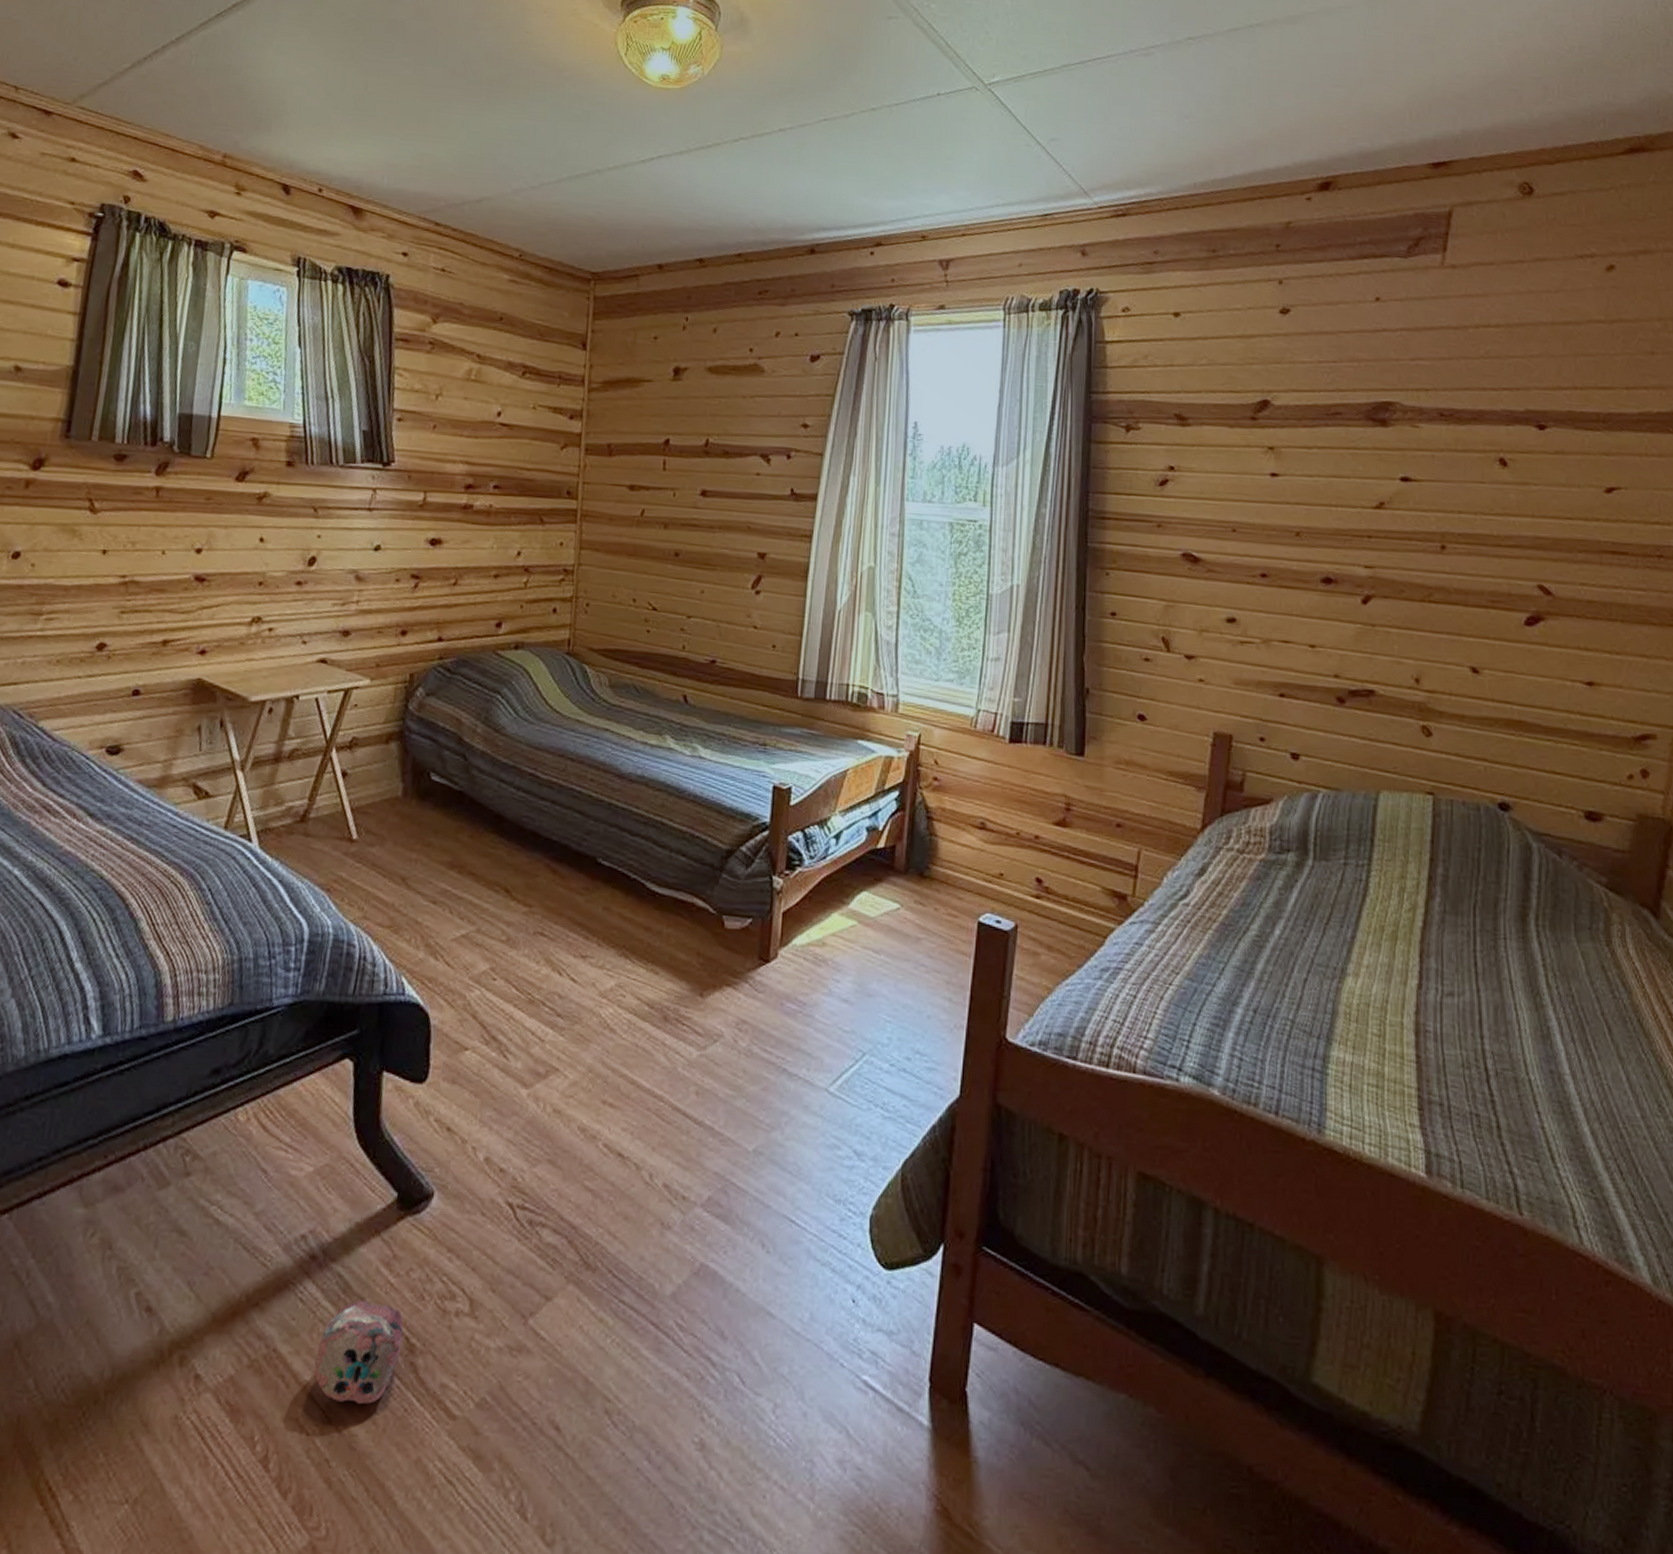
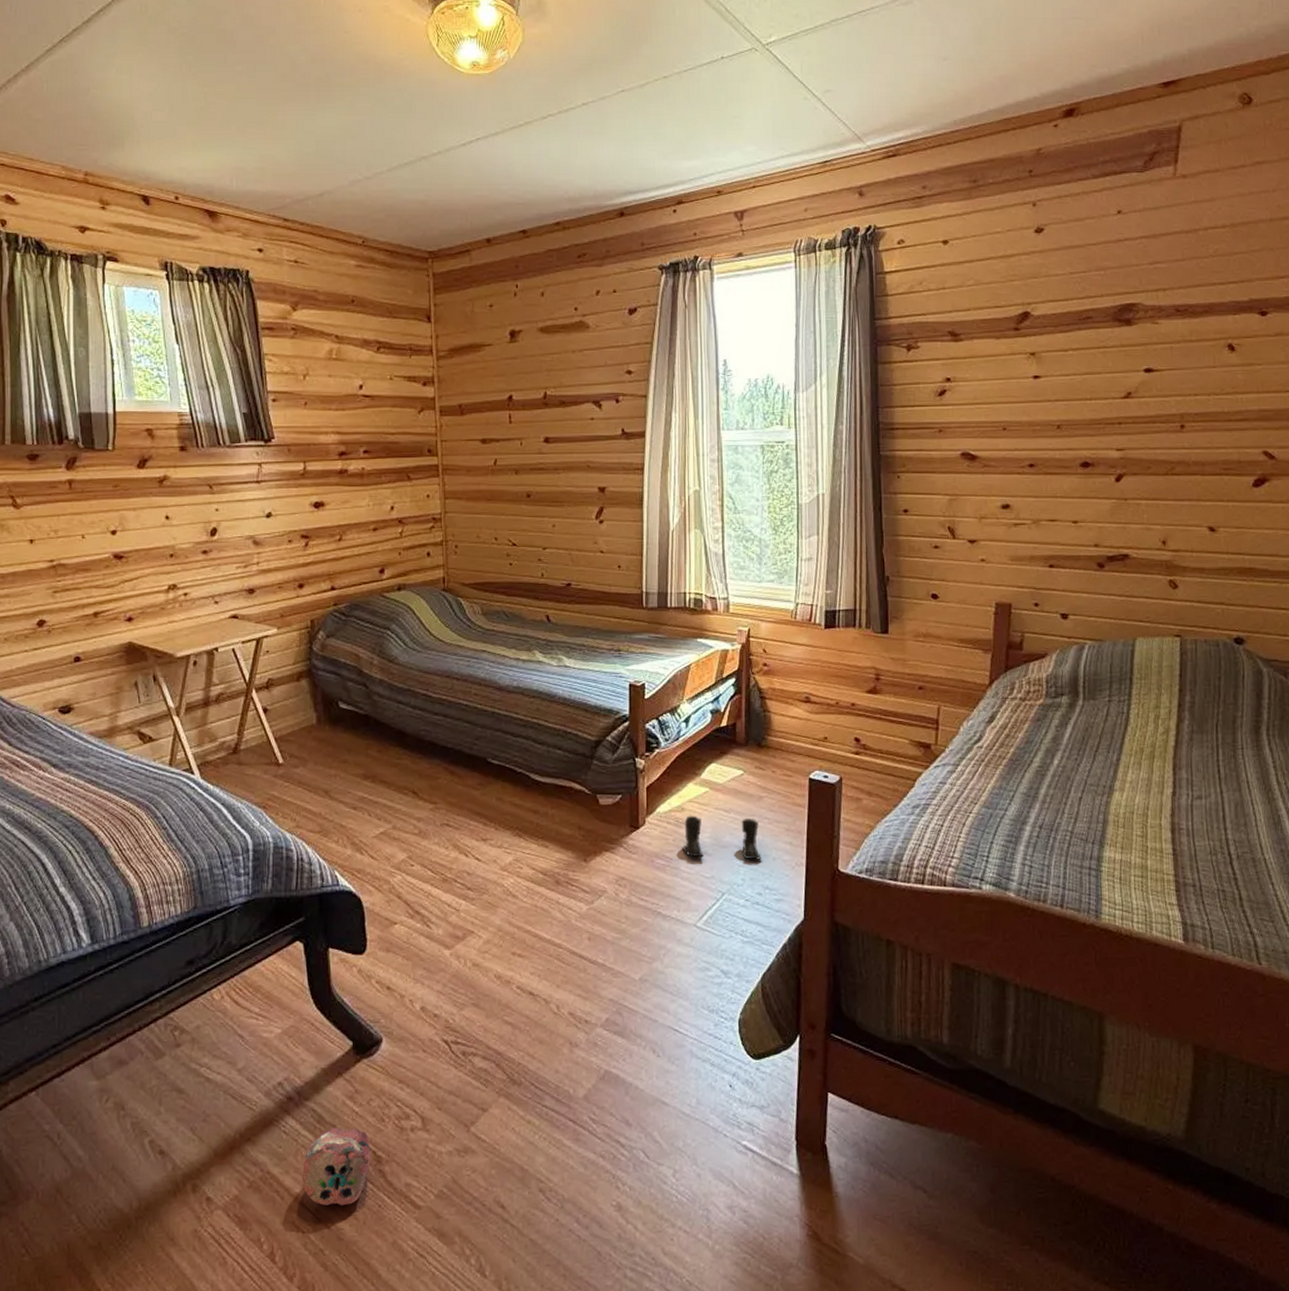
boots: none [818,952,915,1016] -> present [681,815,763,860]

